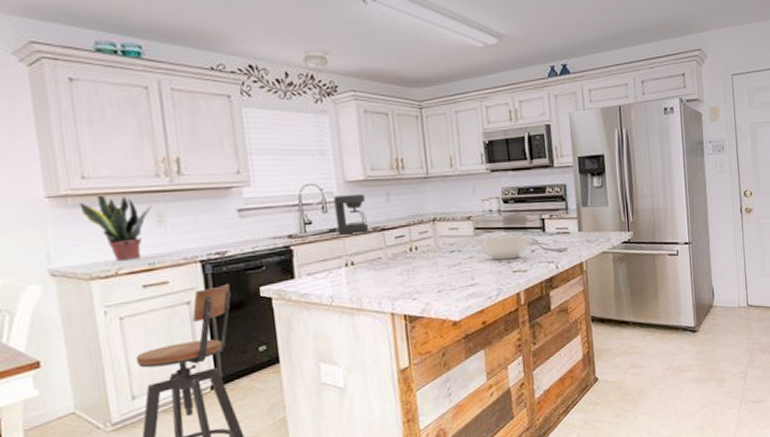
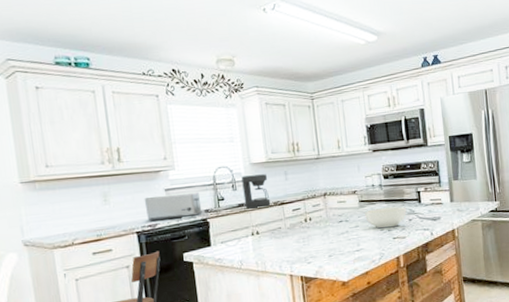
potted plant: present [79,193,152,261] -> none [44,178,99,233]
toaster: none [210,213,285,248] -> present [144,192,202,222]

